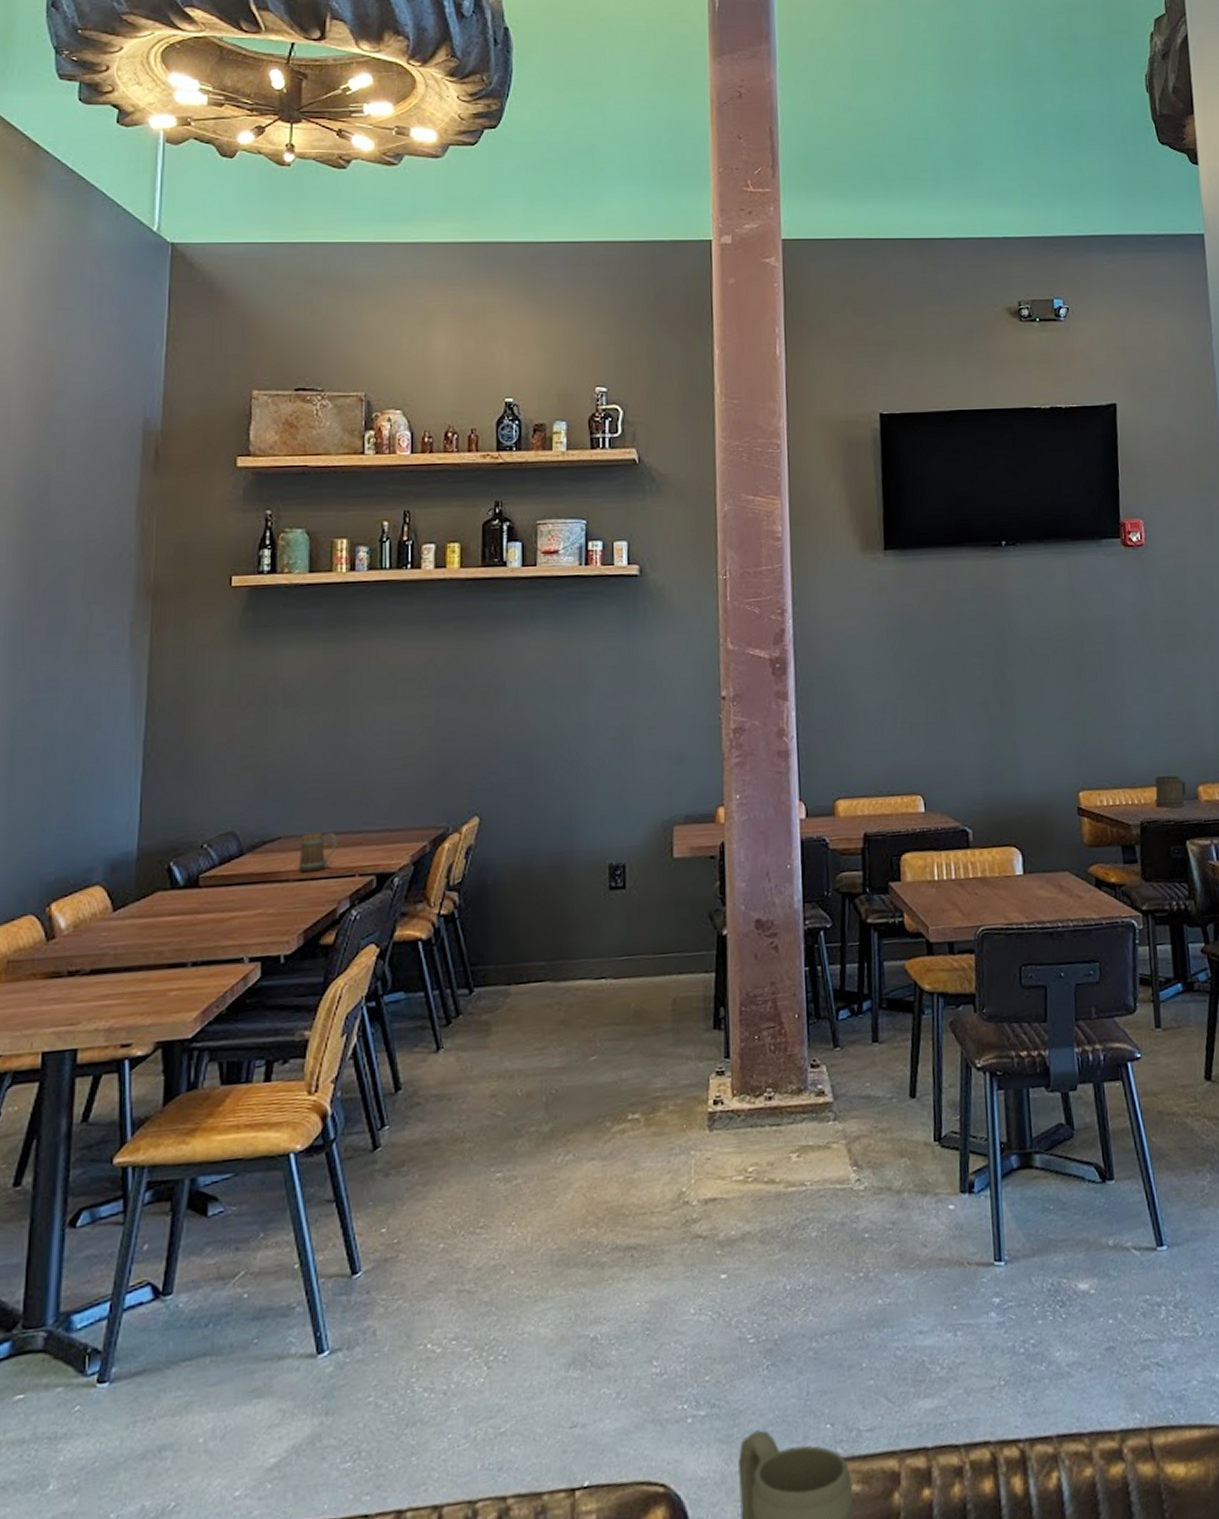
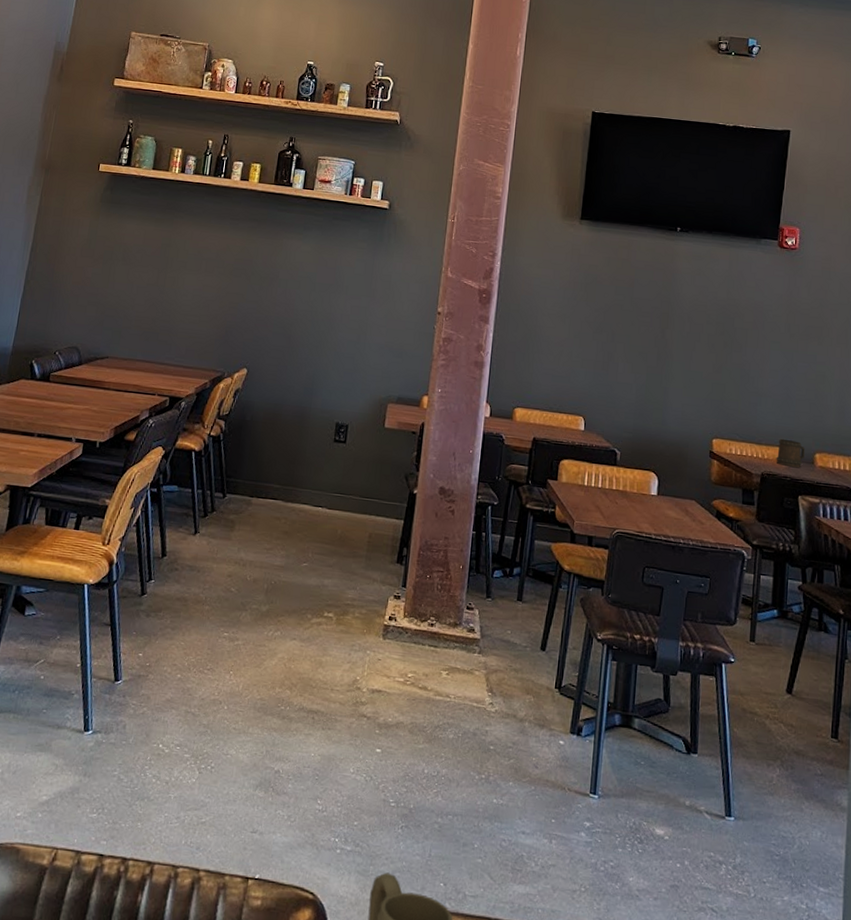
beer mug: present [298,832,337,873] -> none [117,358,147,387]

